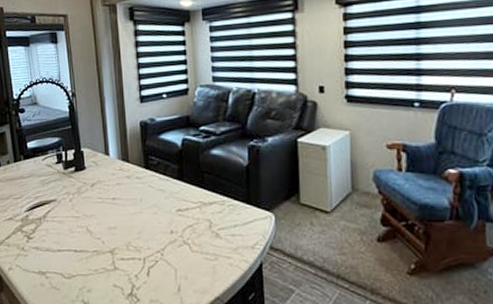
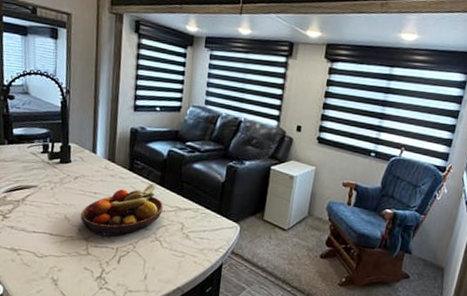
fruit bowl: none [103,178,186,248] -> present [81,183,163,238]

